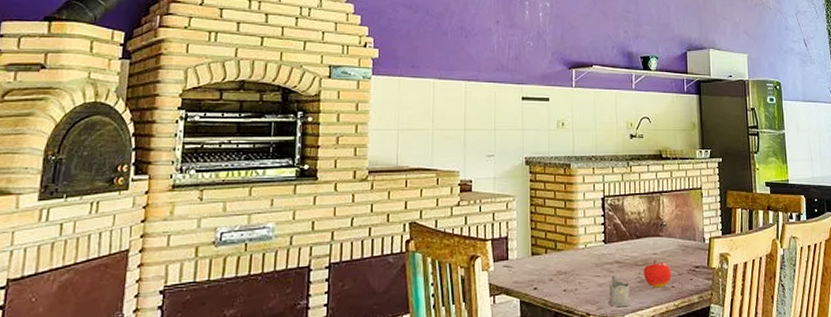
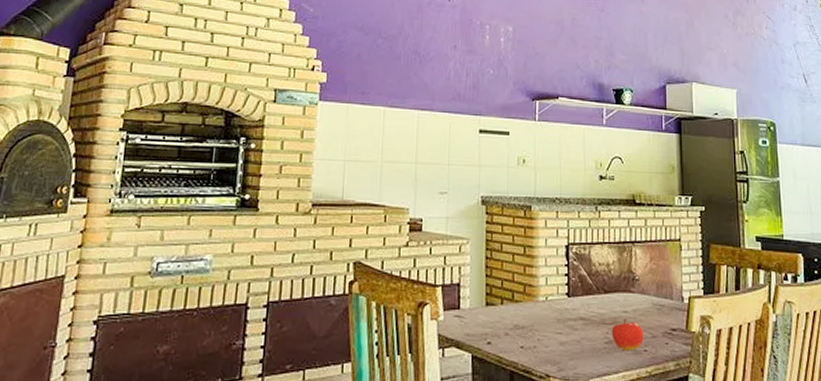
tea glass holder: present [608,275,631,307] -> none [571,333,597,370]

